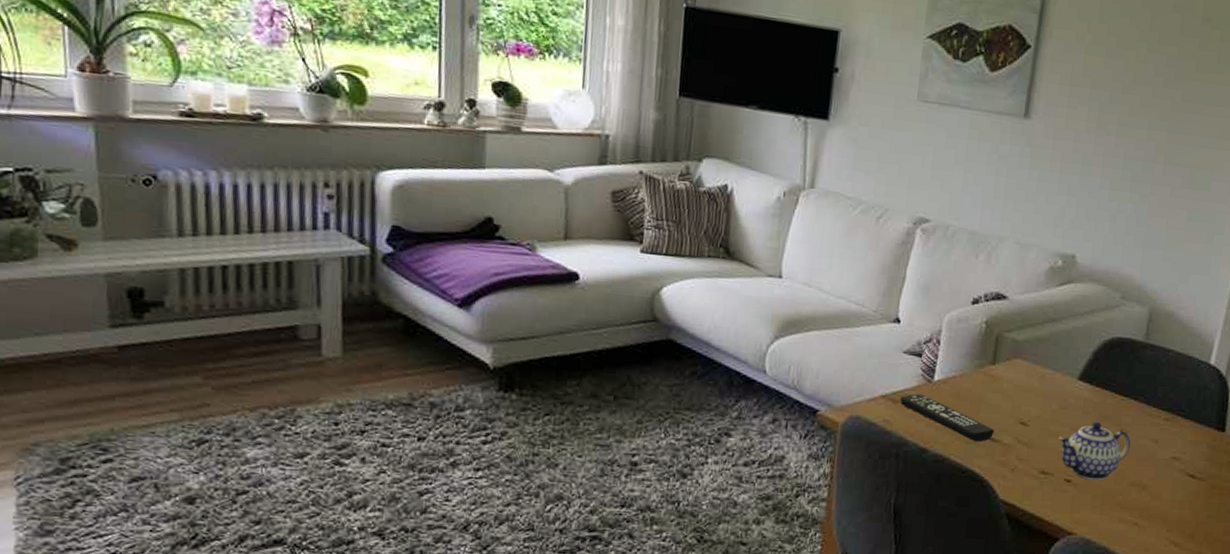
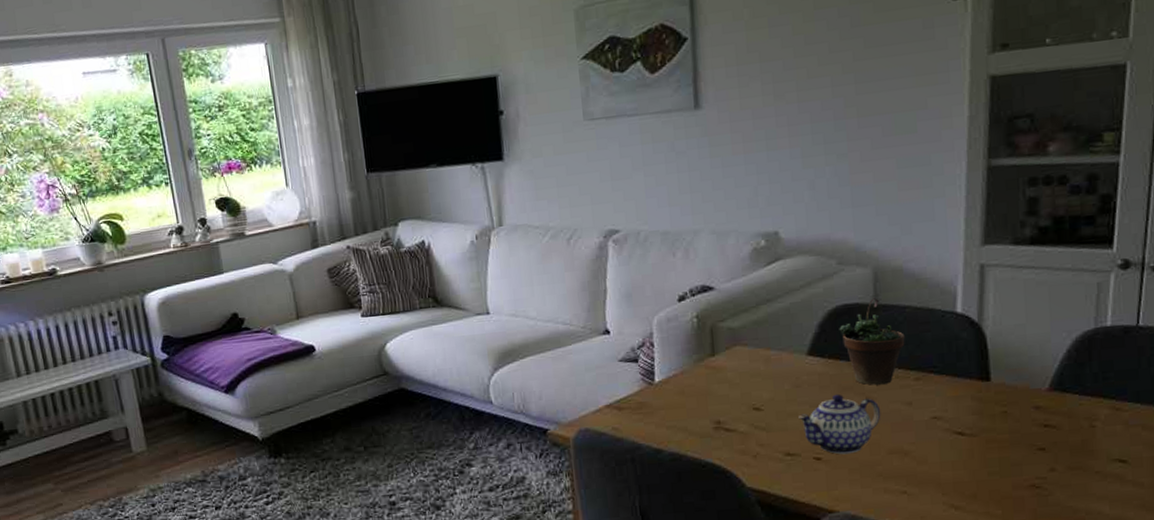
remote control: present [900,393,994,442] -> none [624,397,728,435]
succulent plant: none [1110,337,1164,420] -> present [839,298,905,385]

